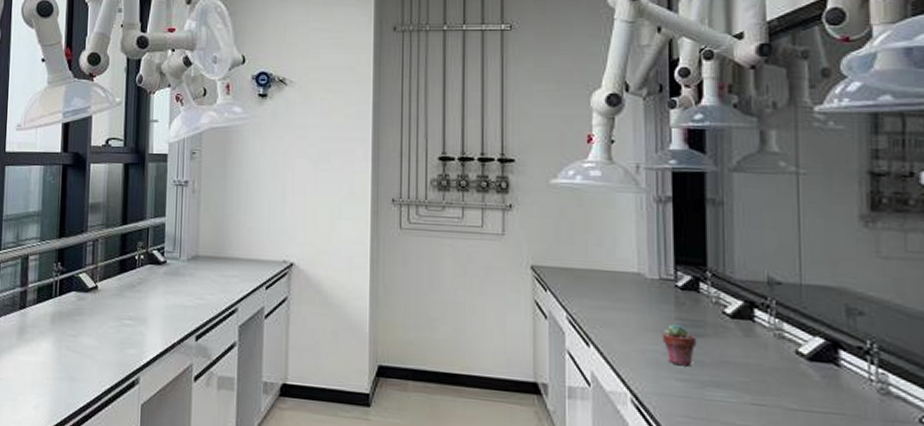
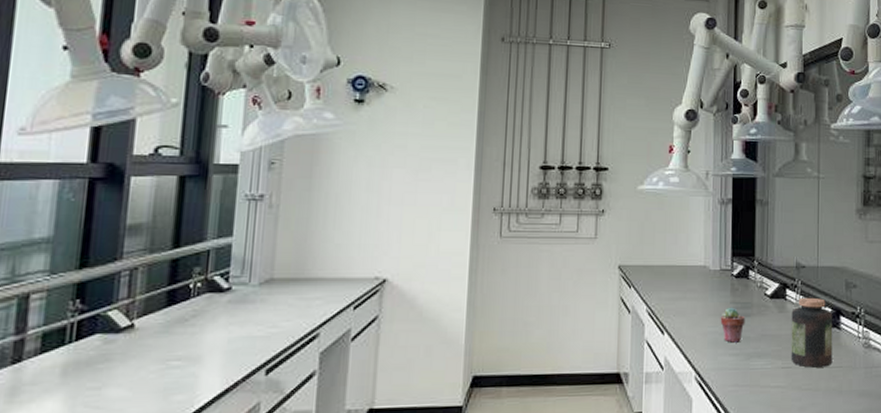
jar: none [763,321,829,412] -> present [791,297,833,368]

